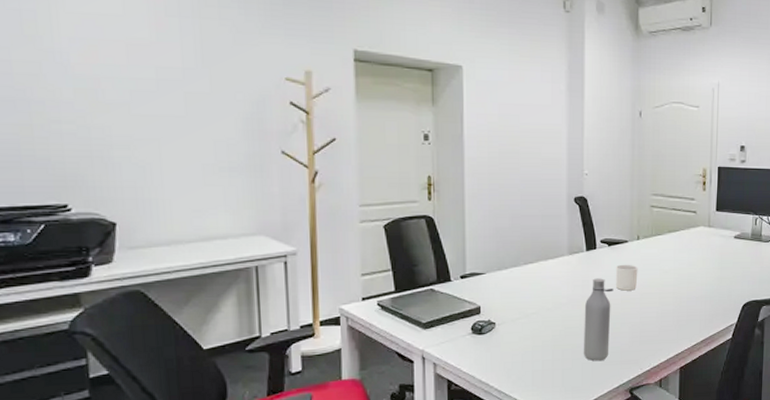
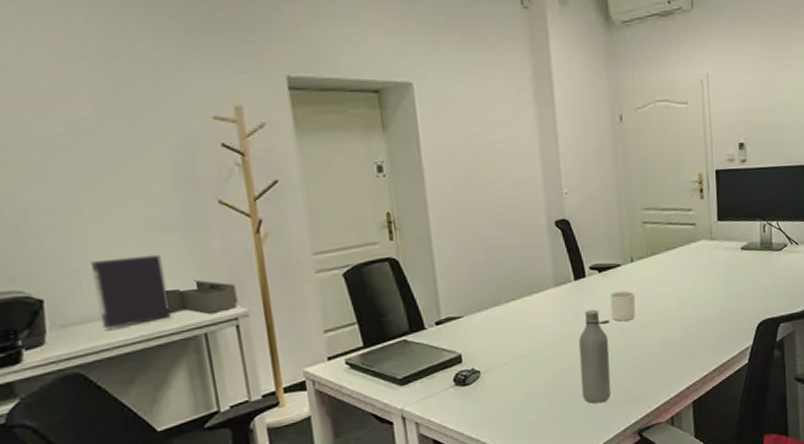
binder: none [163,192,228,255] -> present [91,254,172,330]
desk organizer: none [225,218,289,249] -> present [164,280,238,314]

